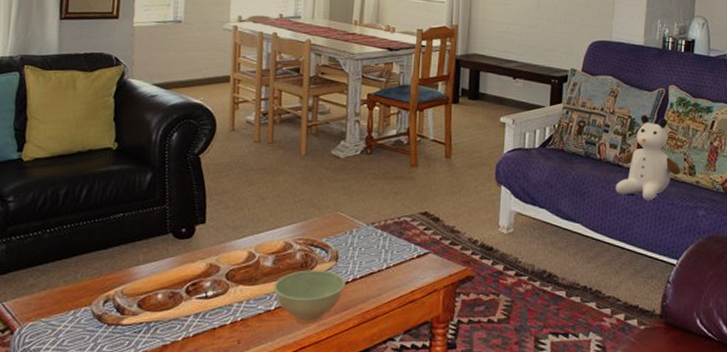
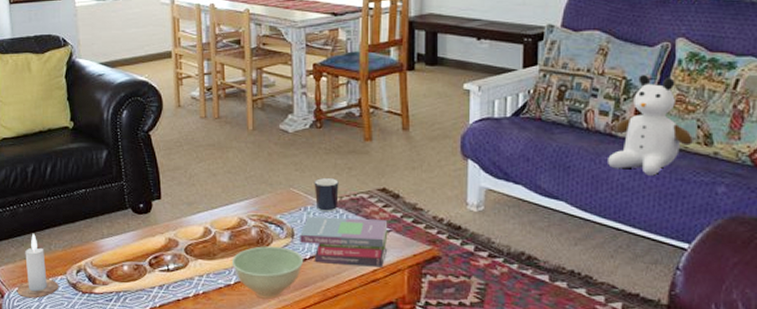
candle: none [30,261,82,333] -> present [17,233,59,299]
books: none [343,239,428,288] -> present [300,216,388,267]
mug: none [360,202,385,236] -> present [314,178,339,213]

